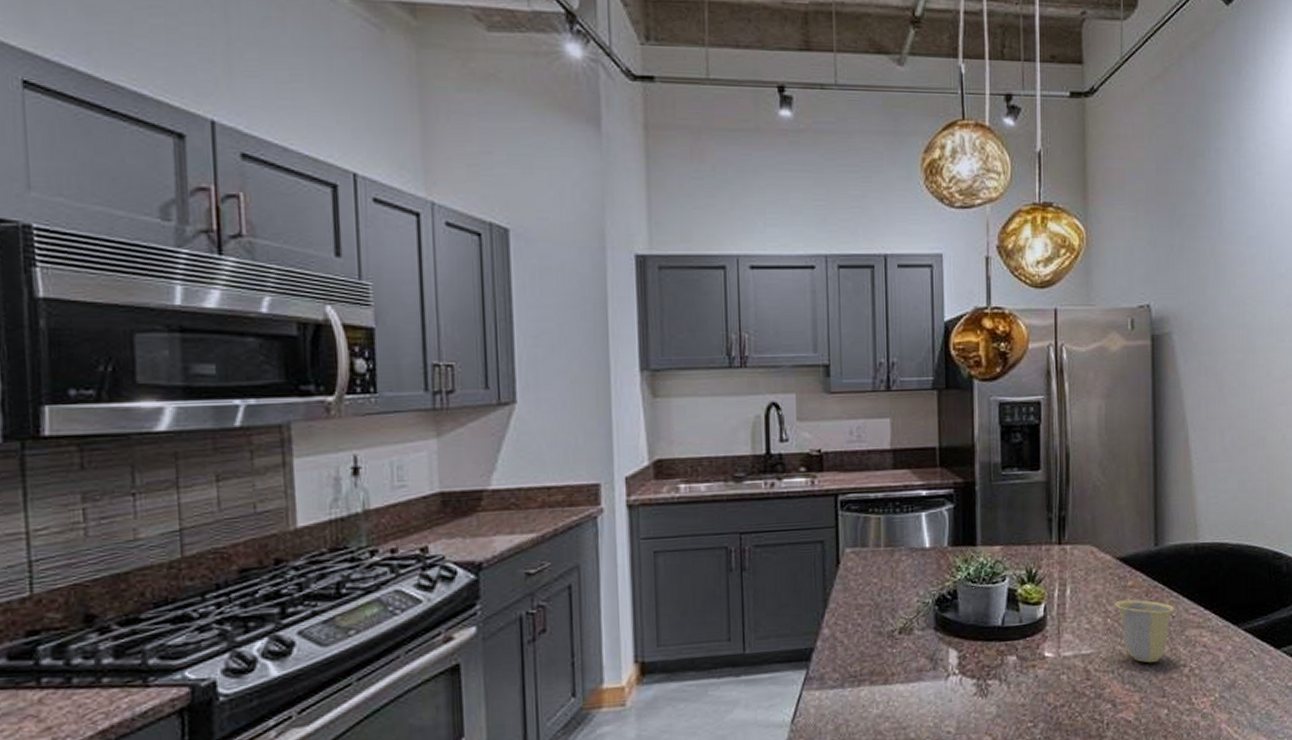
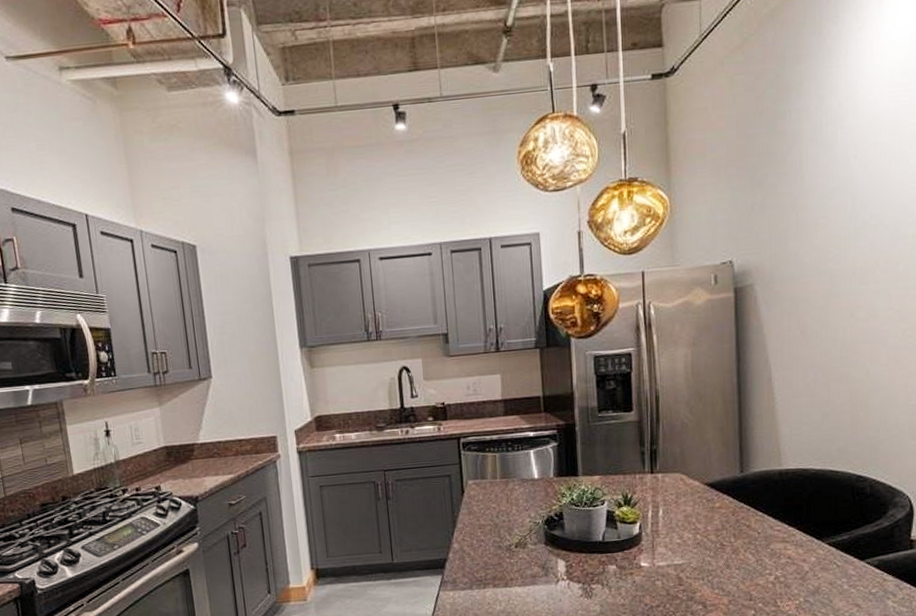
cup: present [1115,599,1175,663] -> none [703,518,761,572]

